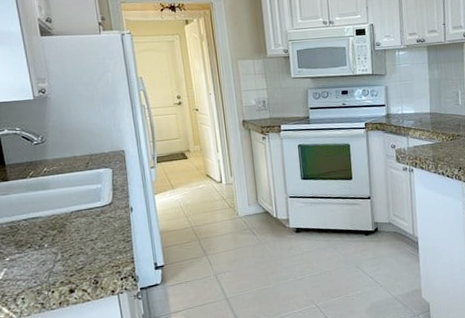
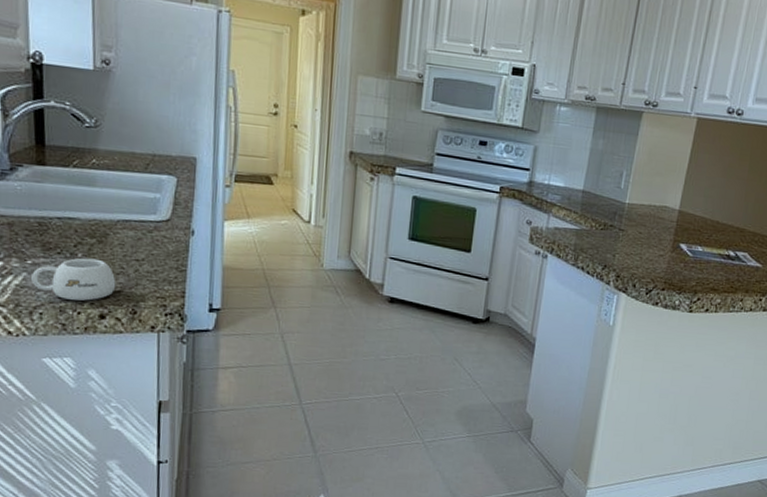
mug: none [11,245,79,283] -> present [31,258,116,301]

